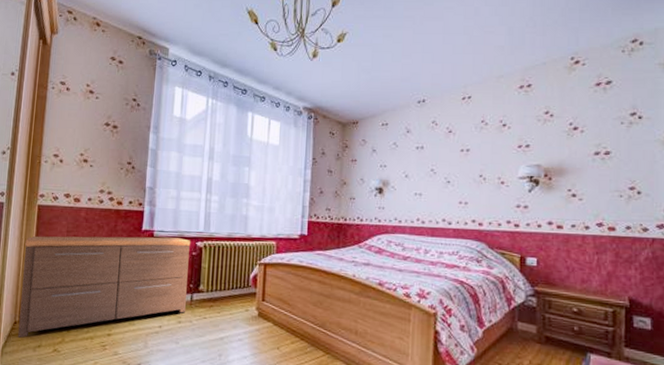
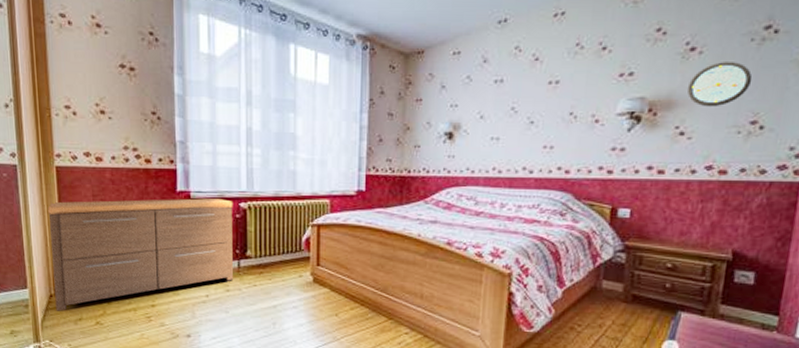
wall clock: none [574,139,626,175] -> present [687,62,753,107]

